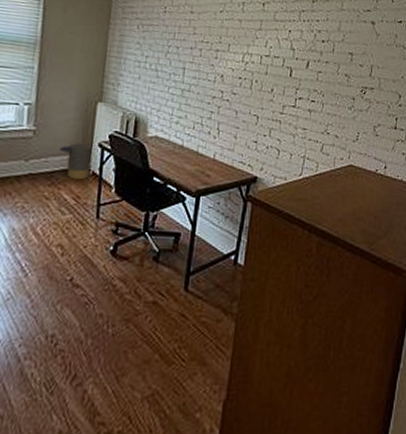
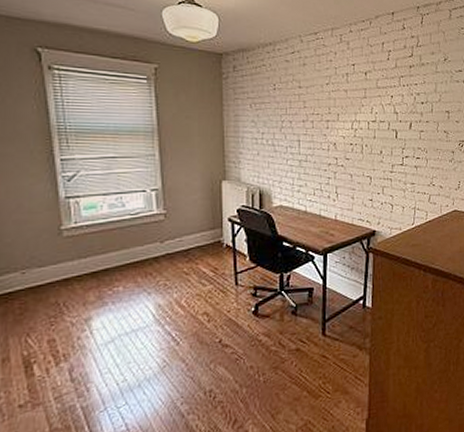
trash can: present [60,142,92,180] -> none [192,219,224,254]

